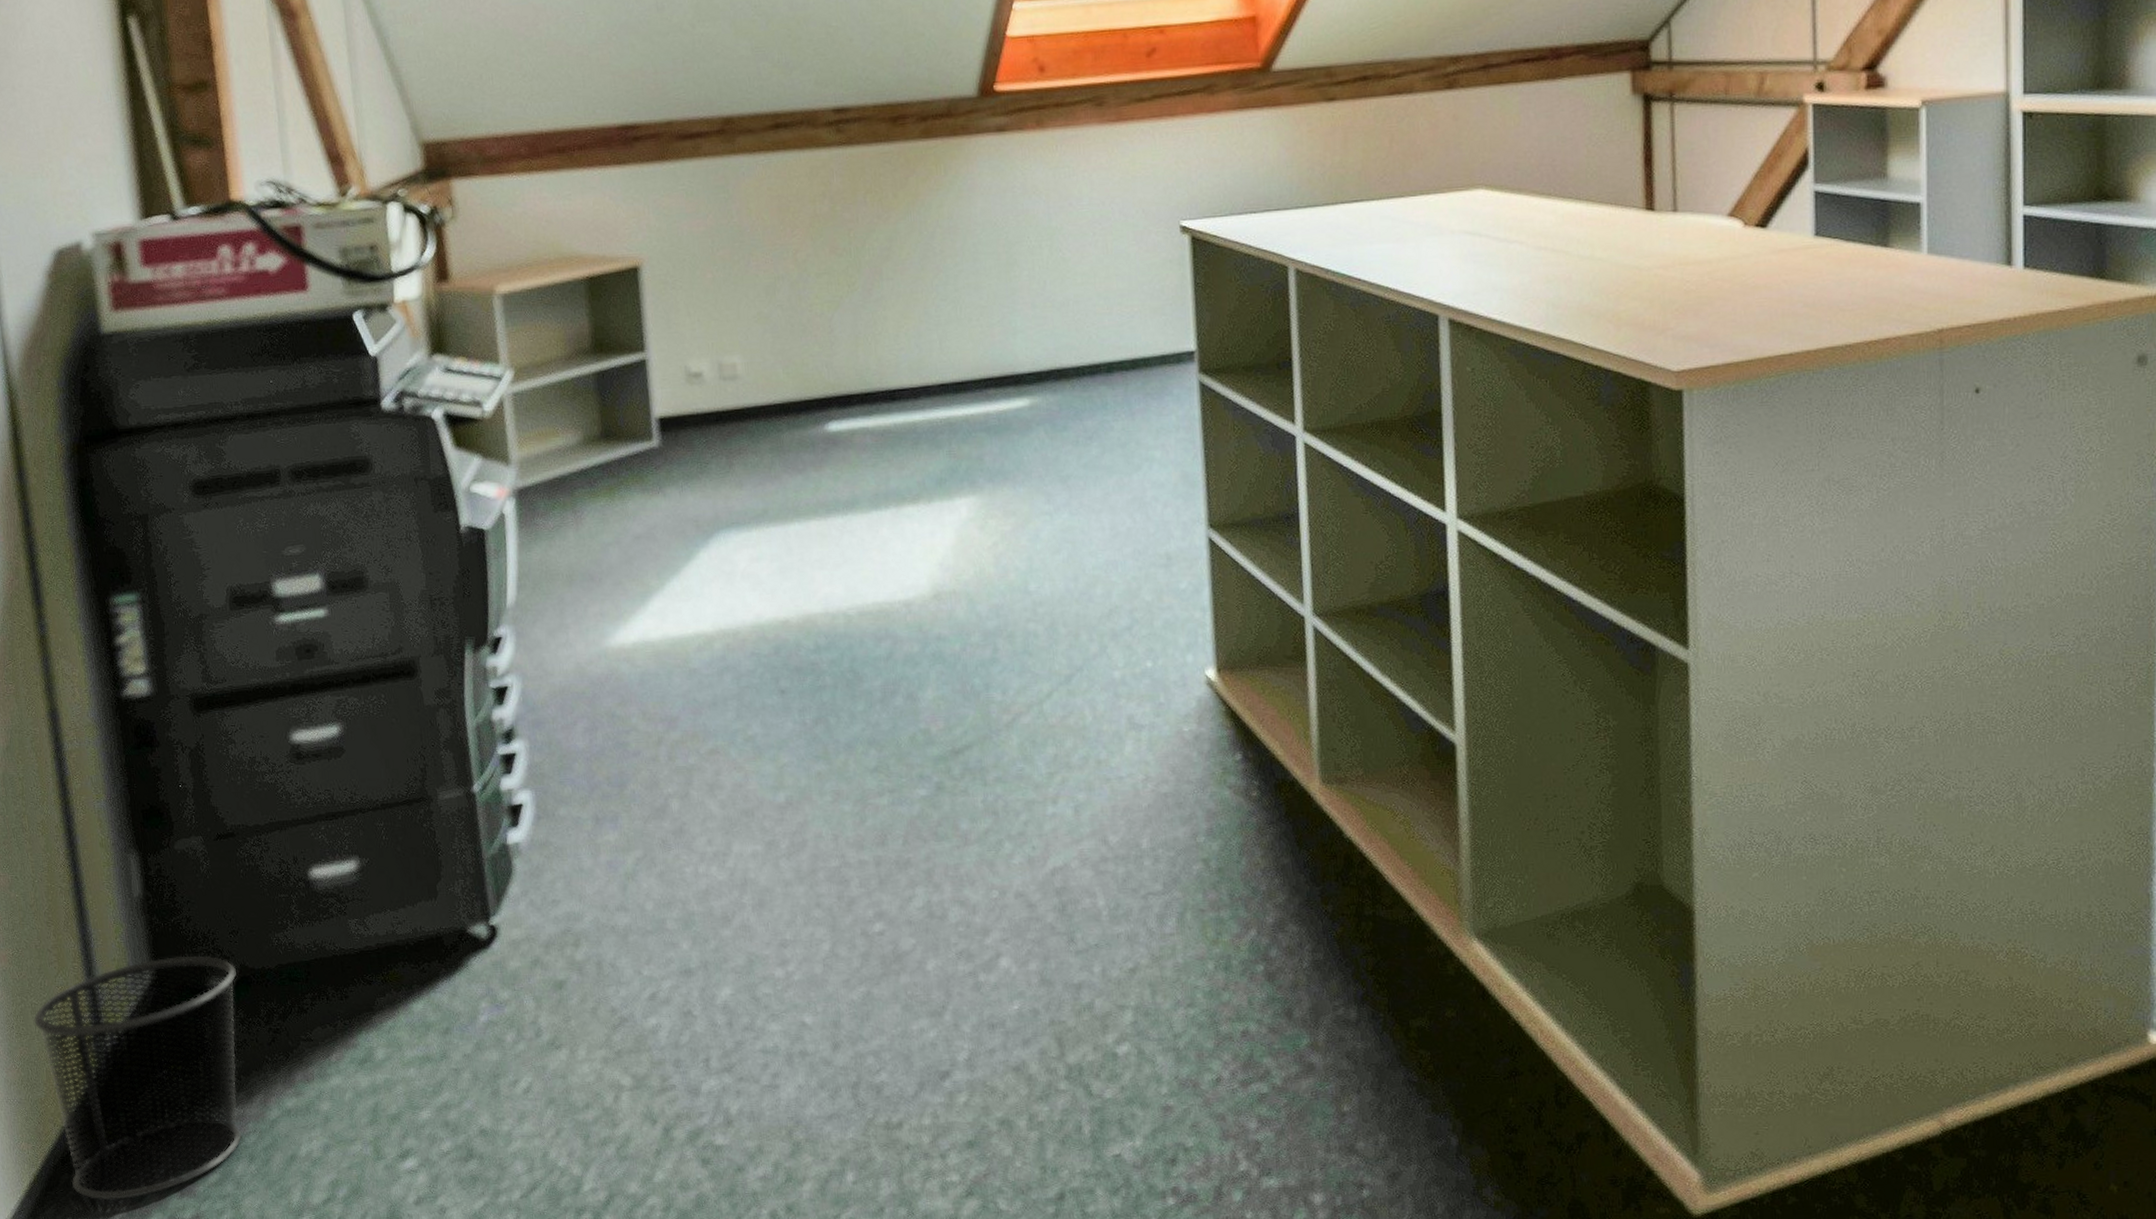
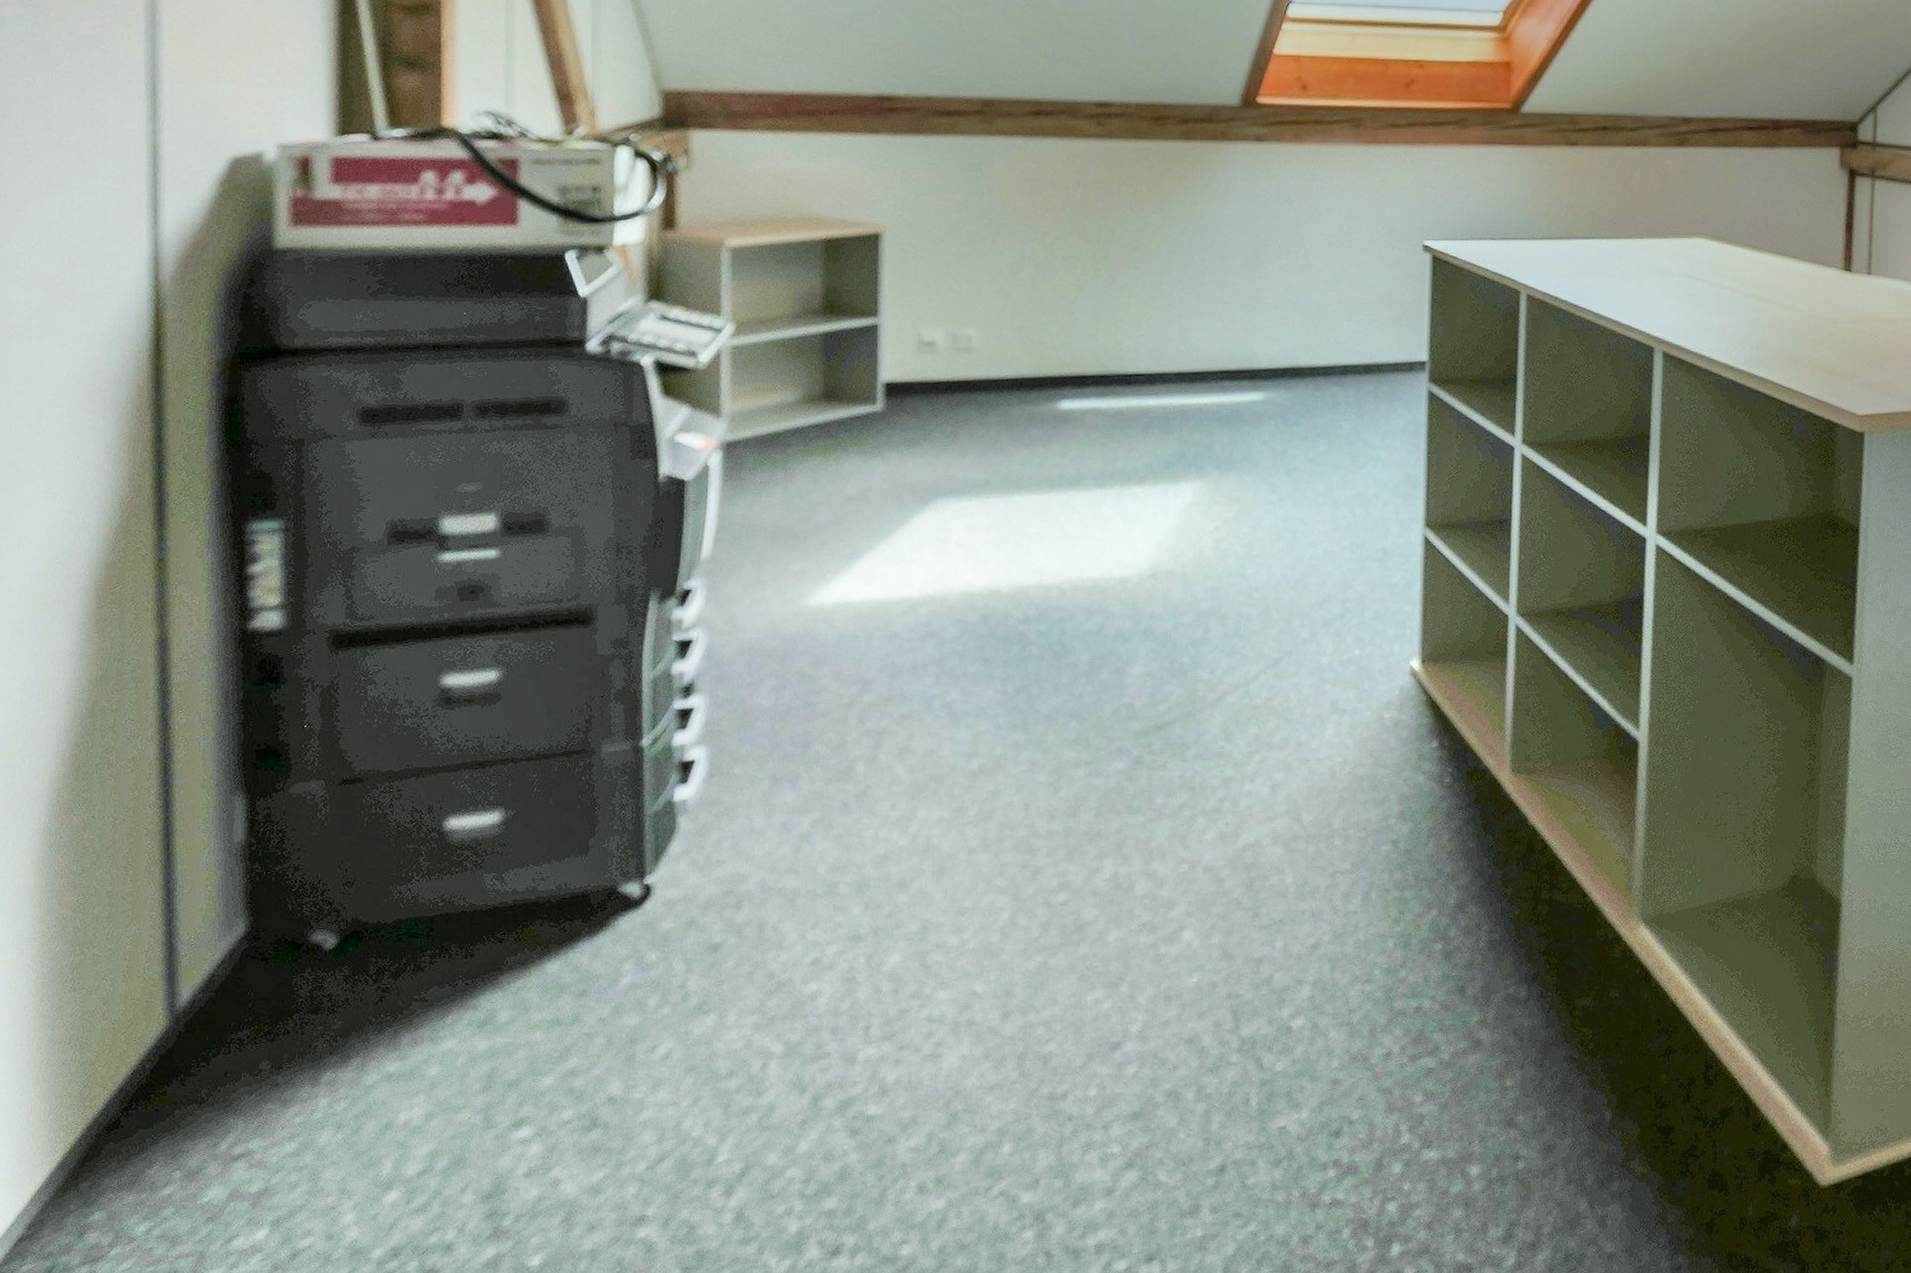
waste bin: present [33,955,242,1201] -> none [92,907,346,1173]

